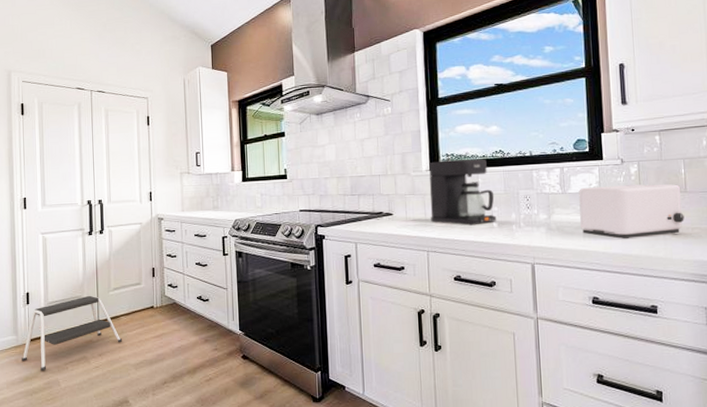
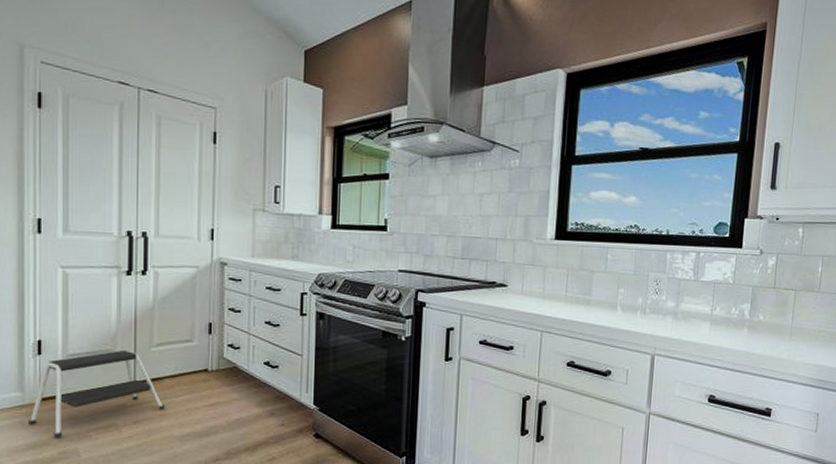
coffee maker: present [429,159,497,226] -> none [549,229,623,307]
toaster: present [579,184,684,240] -> none [708,276,815,337]

